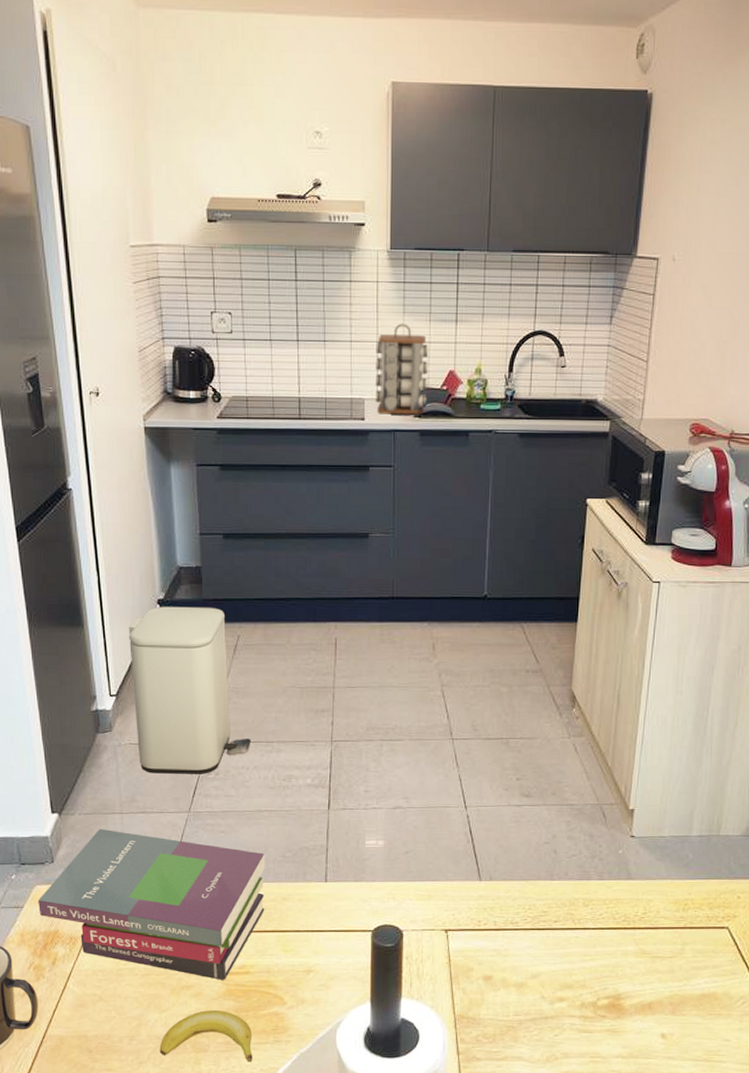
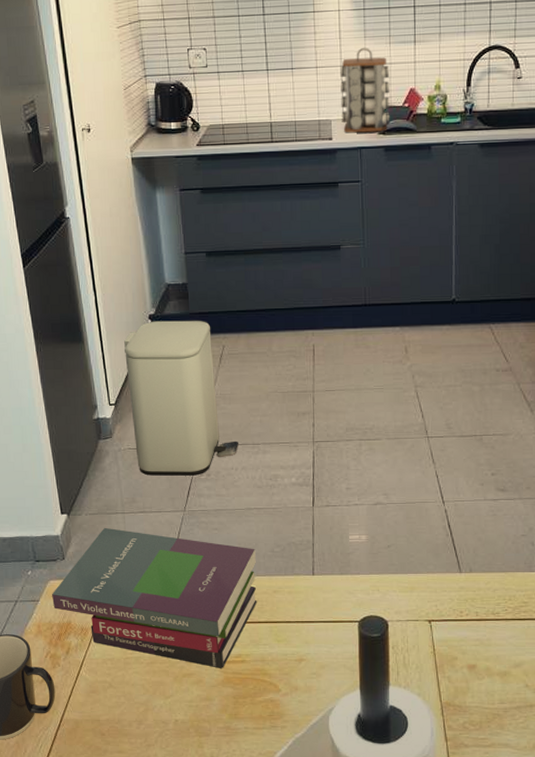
banana: present [159,1010,253,1062] -> none [165,697,252,746]

